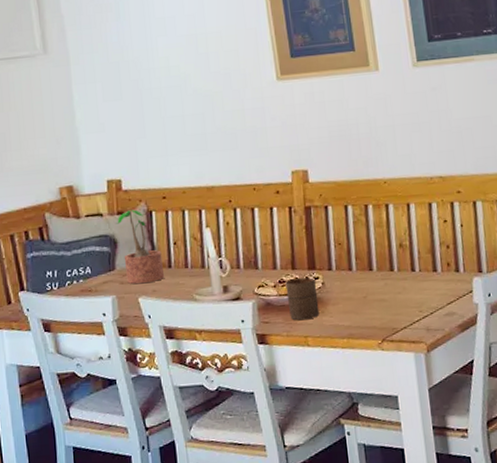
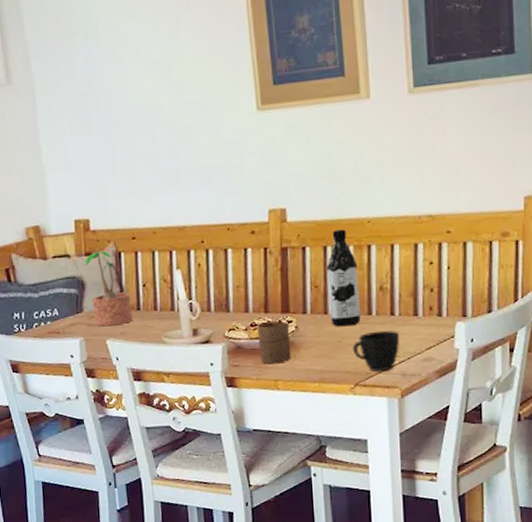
water bottle: none [348,189,384,283] -> present [326,229,362,327]
cup: none [377,286,422,327] -> present [352,331,400,372]

